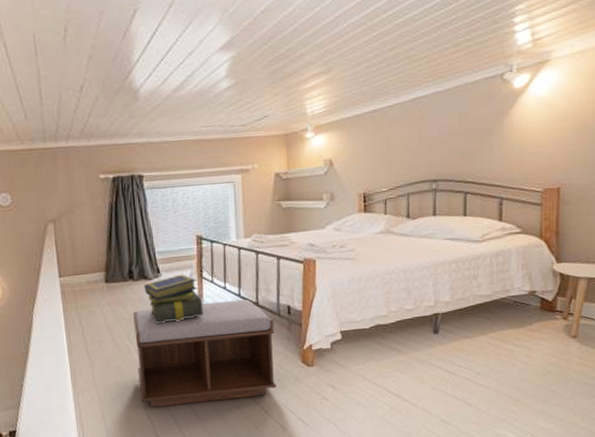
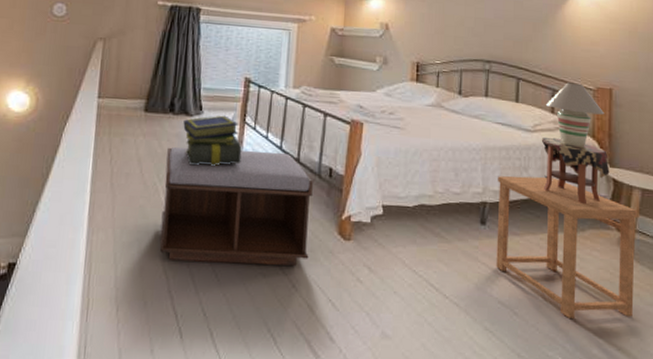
side table: none [448,281,583,401] -> present [496,176,638,318]
table lamp: none [489,187,557,301] -> present [541,82,610,205]

